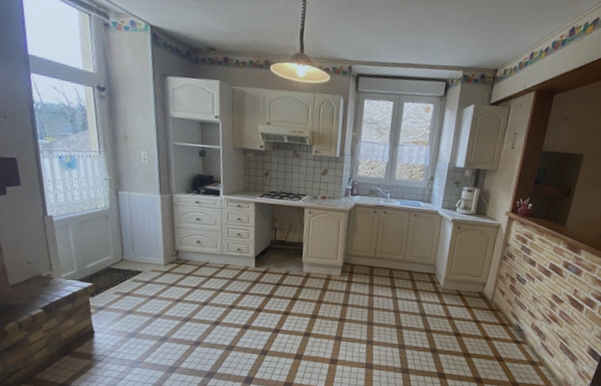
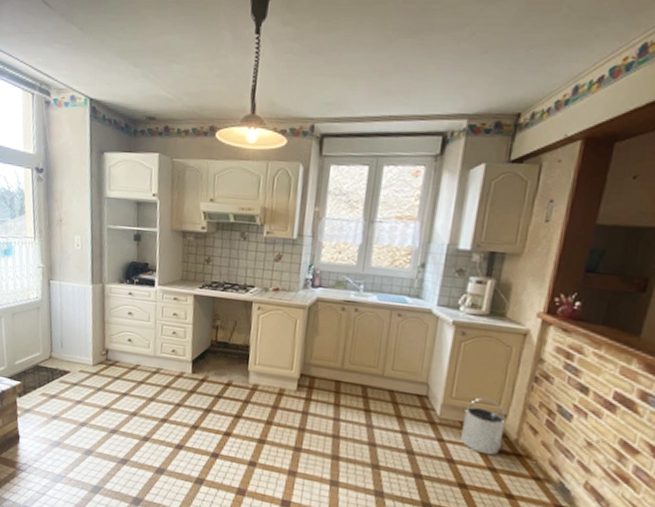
bucket: none [456,272,485,312] -> present [461,397,506,455]

